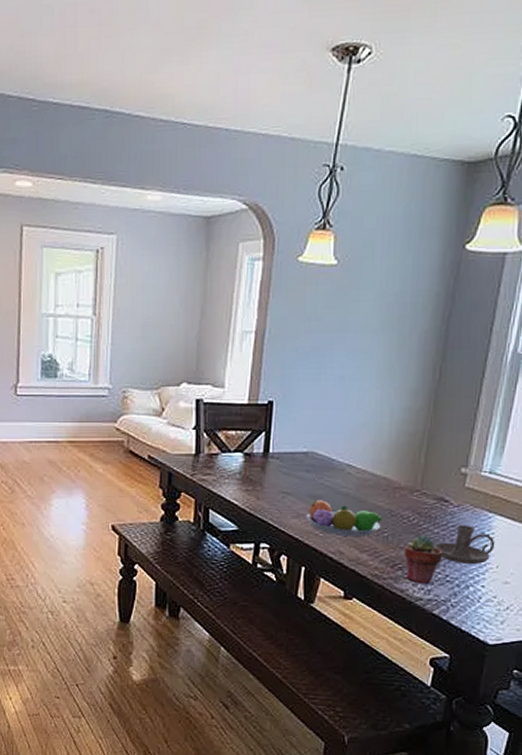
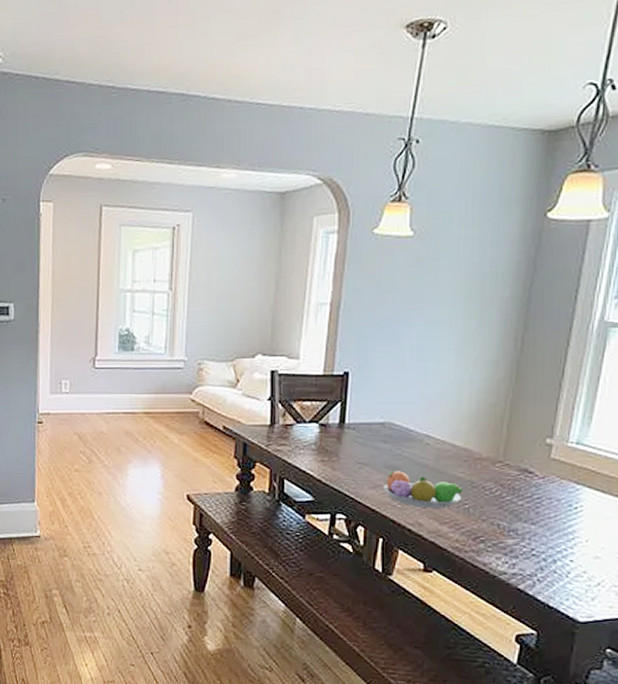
potted succulent: present [404,536,443,585] -> none [486,508,528,559]
candle holder: present [433,525,495,564] -> none [517,497,584,538]

